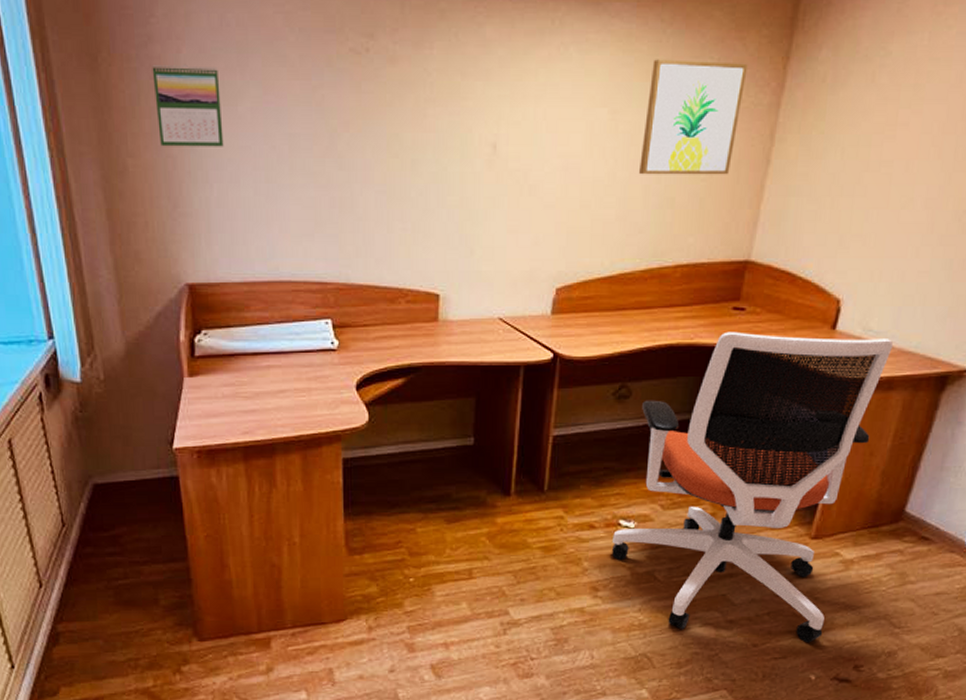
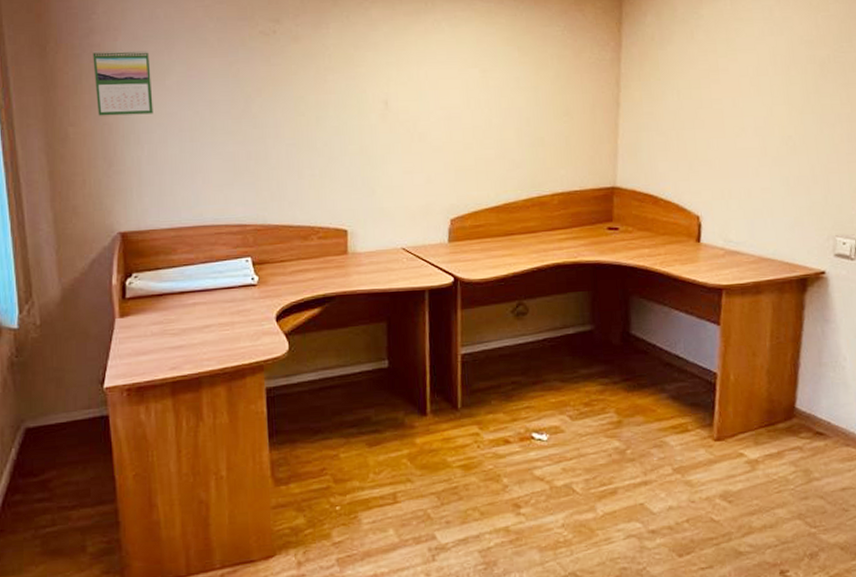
office chair: present [611,331,894,643] -> none [528,248,754,550]
wall art: present [639,59,748,175] -> none [510,28,590,120]

